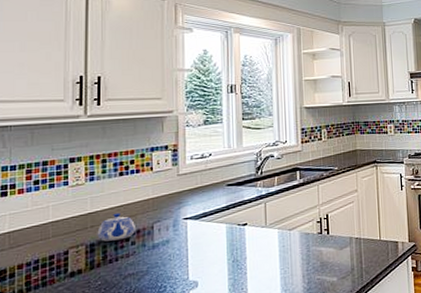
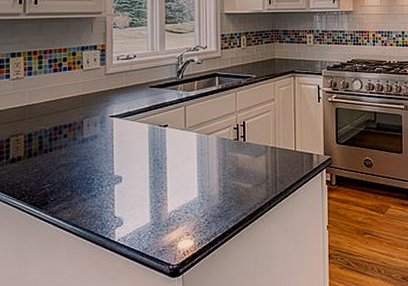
teapot: present [97,212,135,242] -> none [34,106,67,133]

